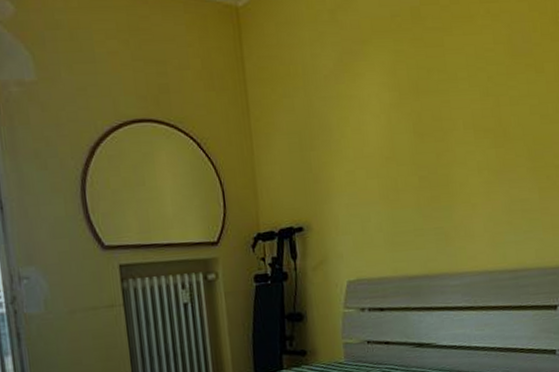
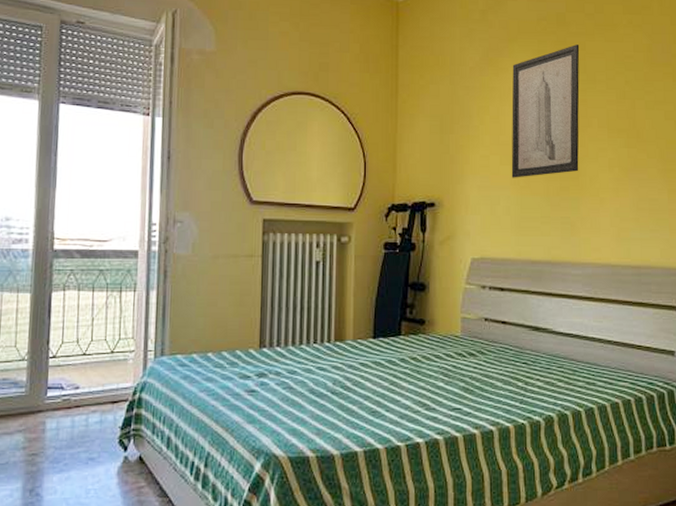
wall art: none [369,41,448,192] -> present [511,45,580,178]

